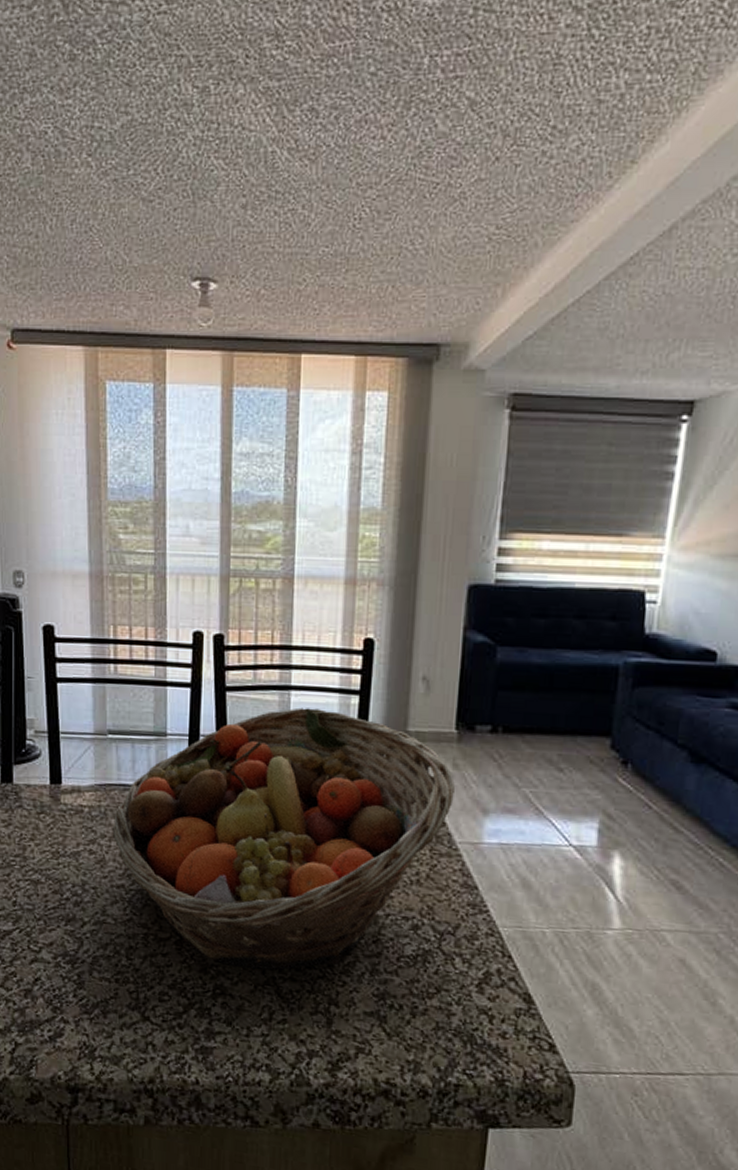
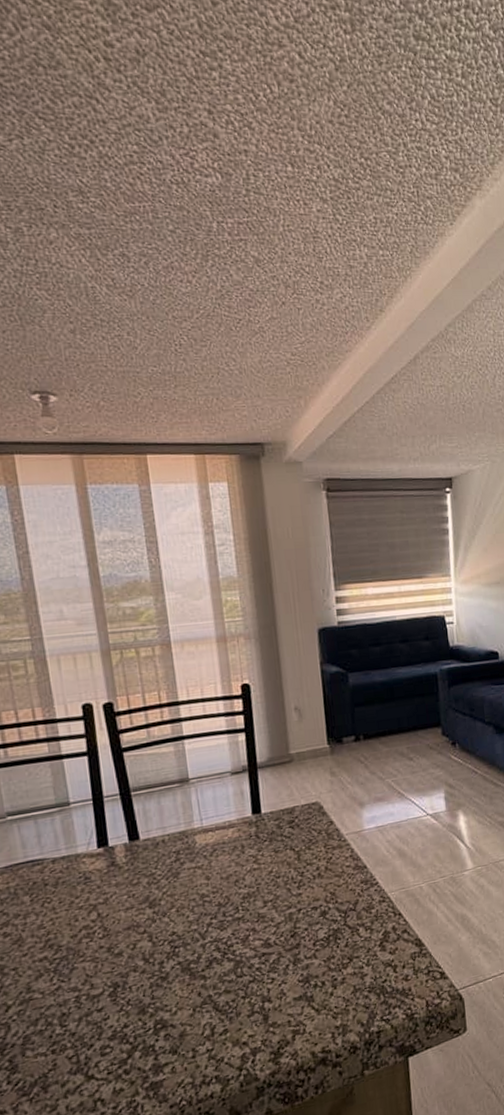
fruit basket: present [112,707,455,970] -> none [25,750,336,1000]

